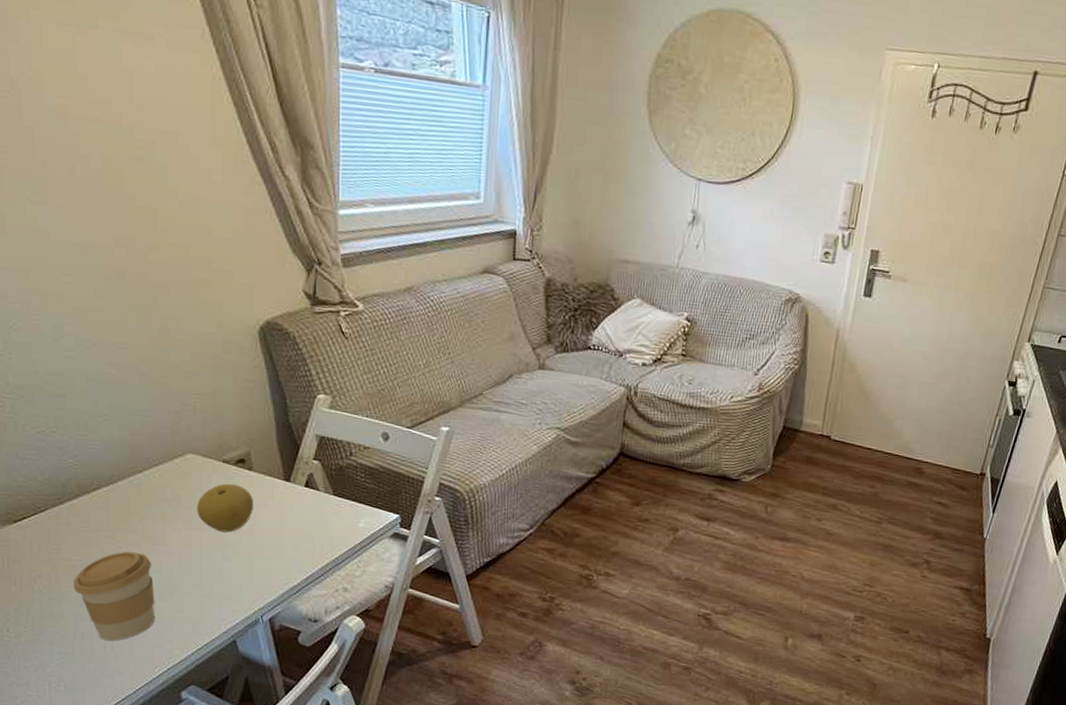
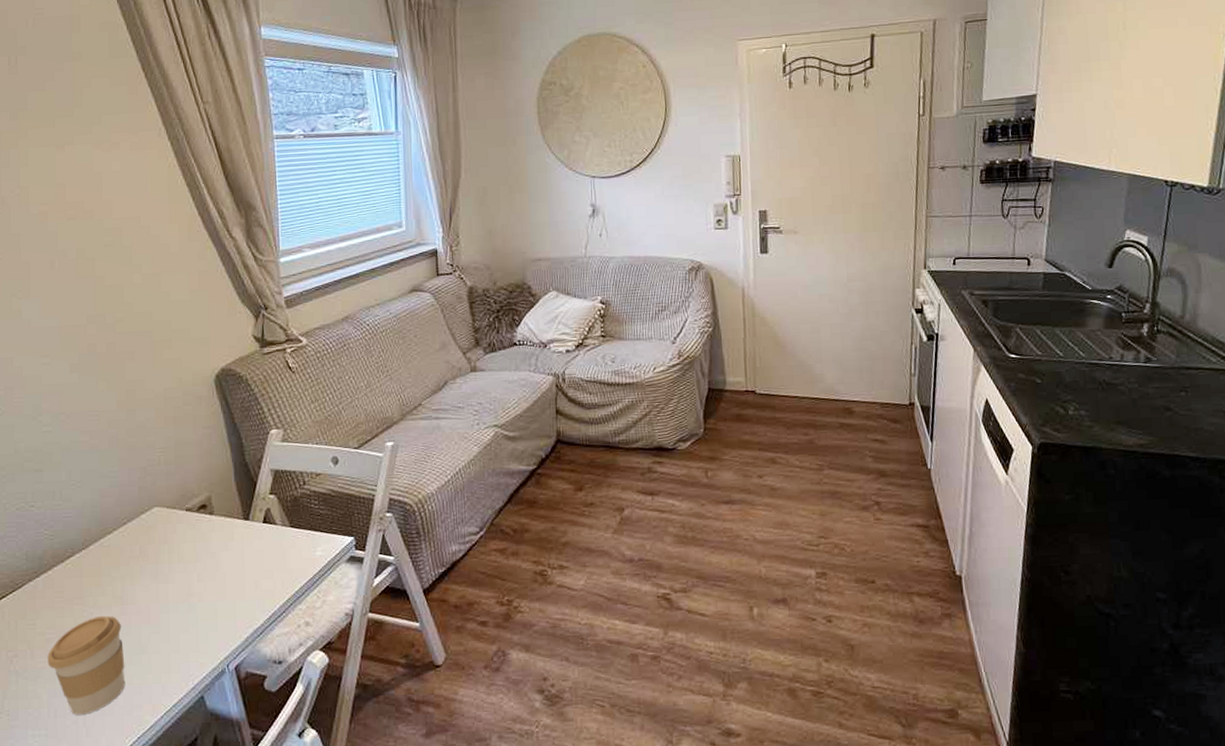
fruit: present [197,483,254,533] -> none [163,530,217,582]

